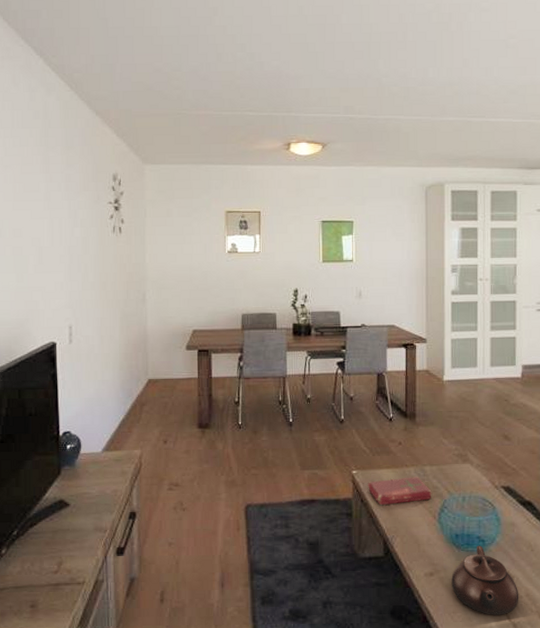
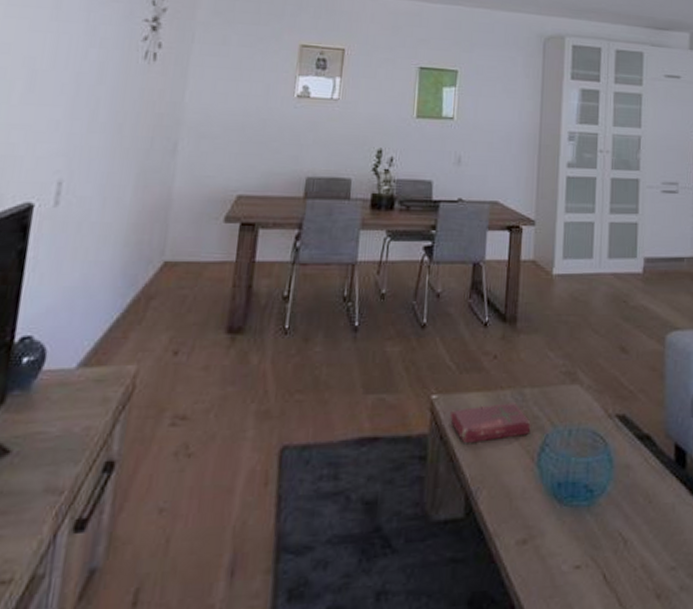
teapot: present [451,545,519,615] -> none [549,497,633,598]

